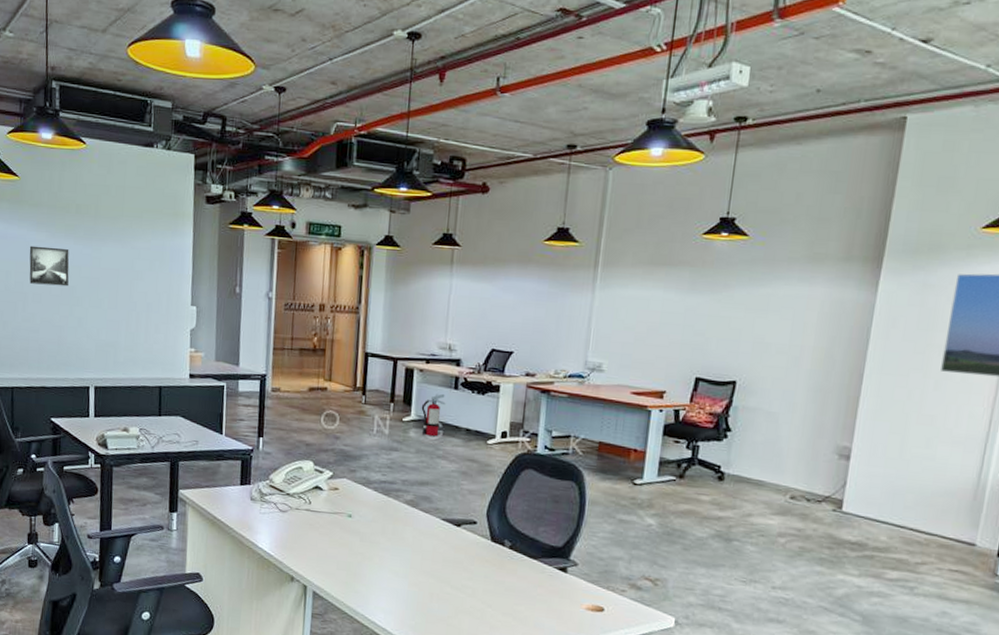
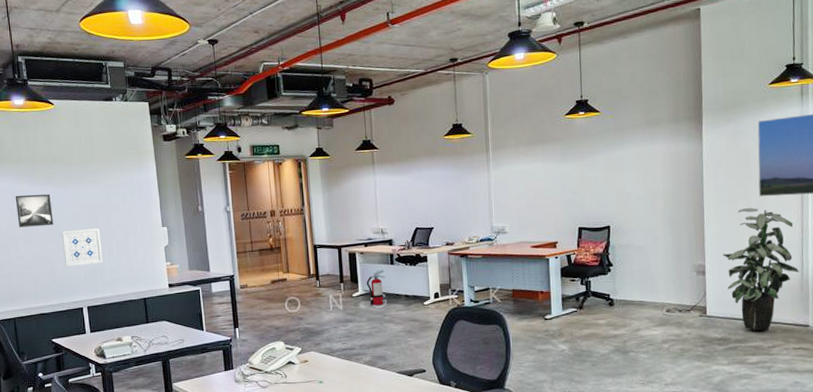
wall art: none [75,294,120,338] -> present [61,228,103,267]
indoor plant: none [875,383,980,543] -> present [722,208,799,331]

